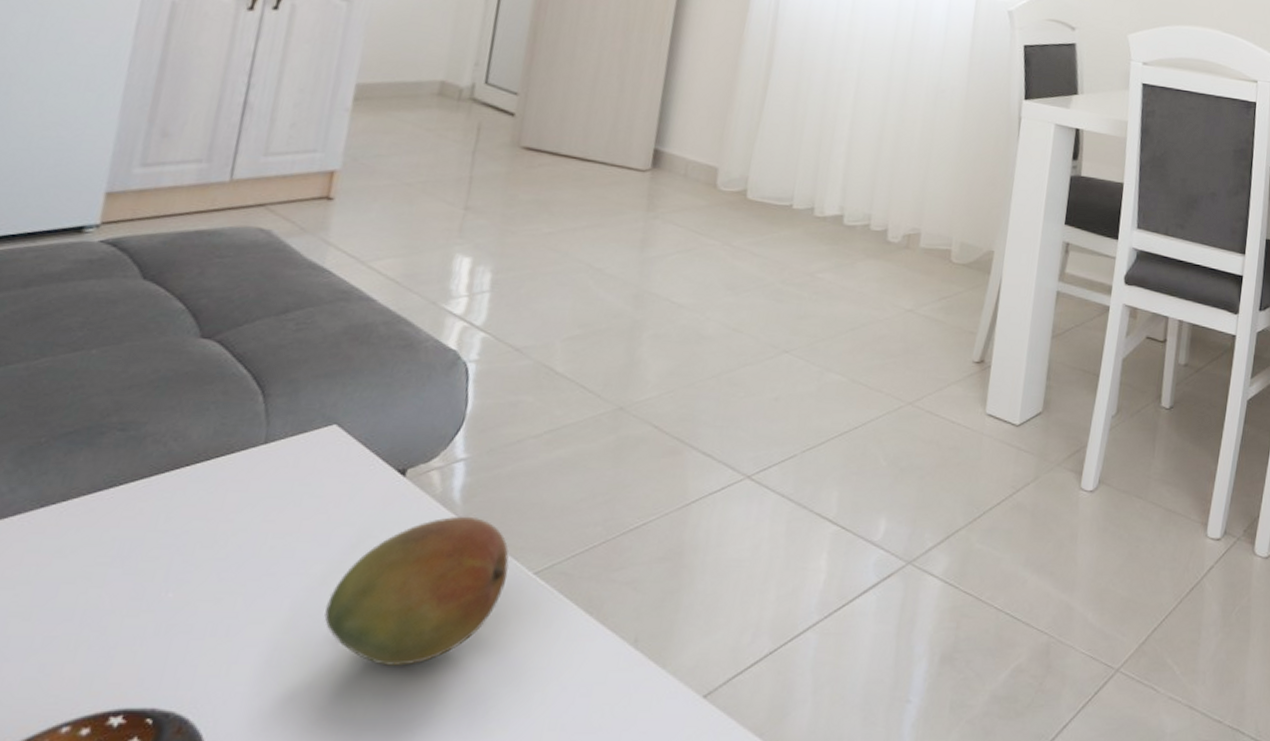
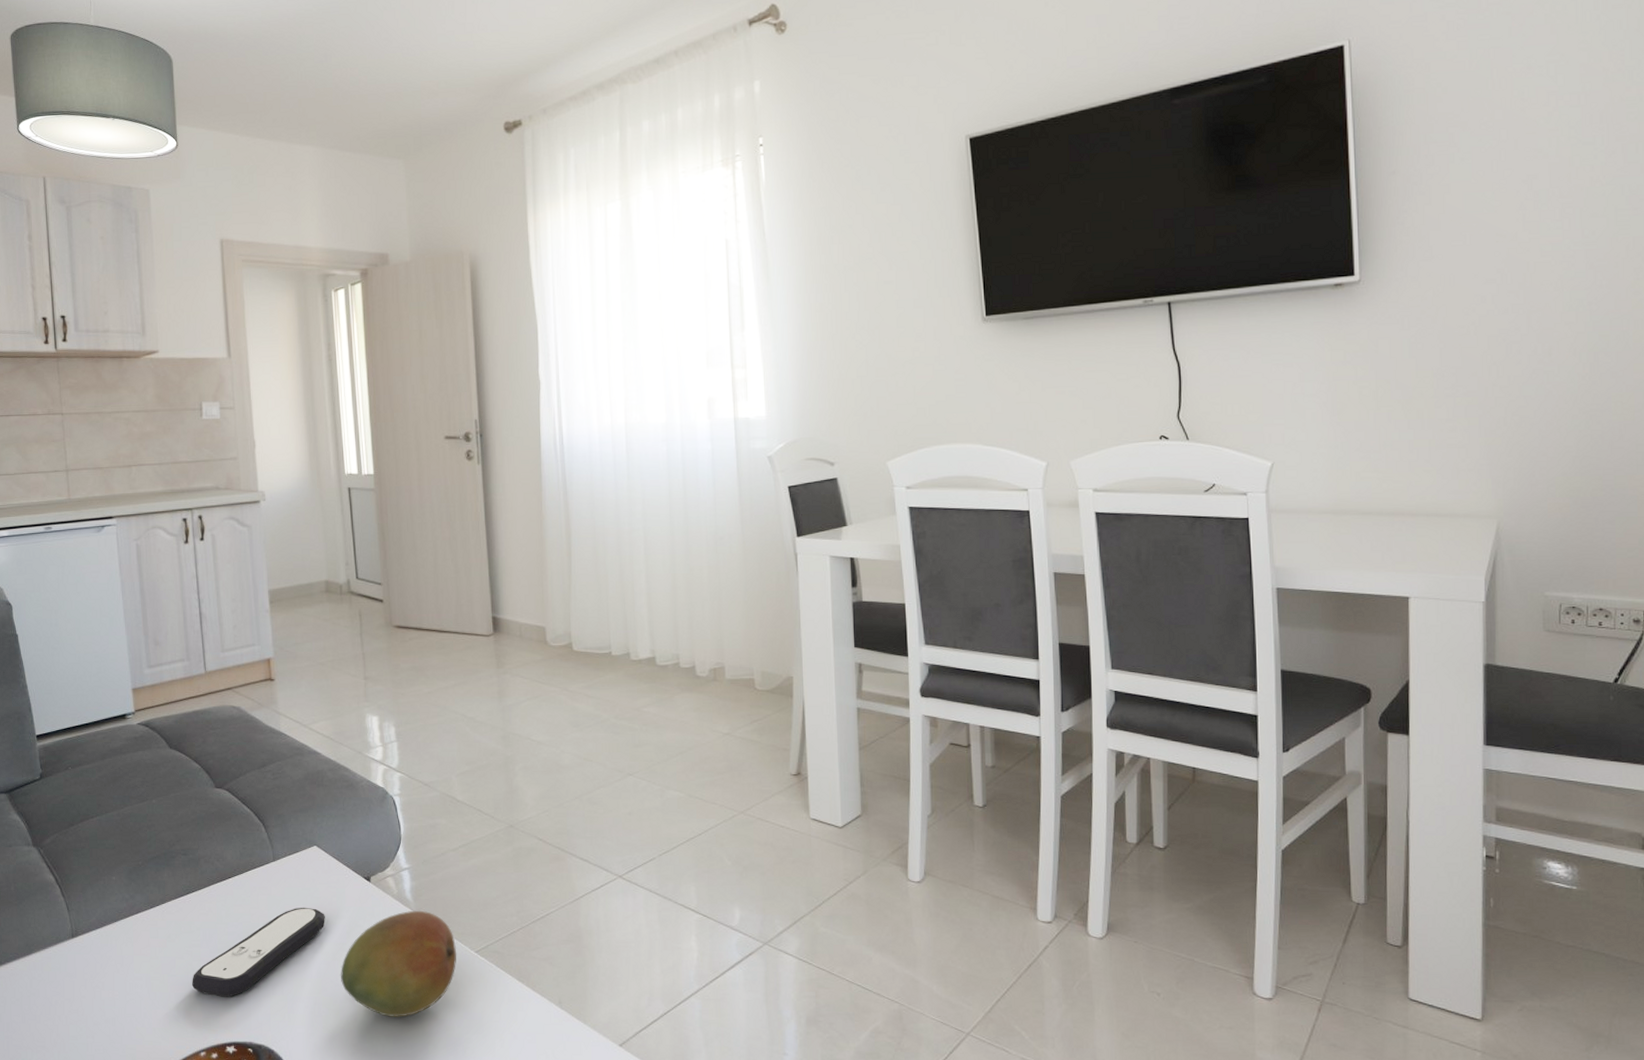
remote control: none [77,509,325,641] -> present [192,907,325,997]

